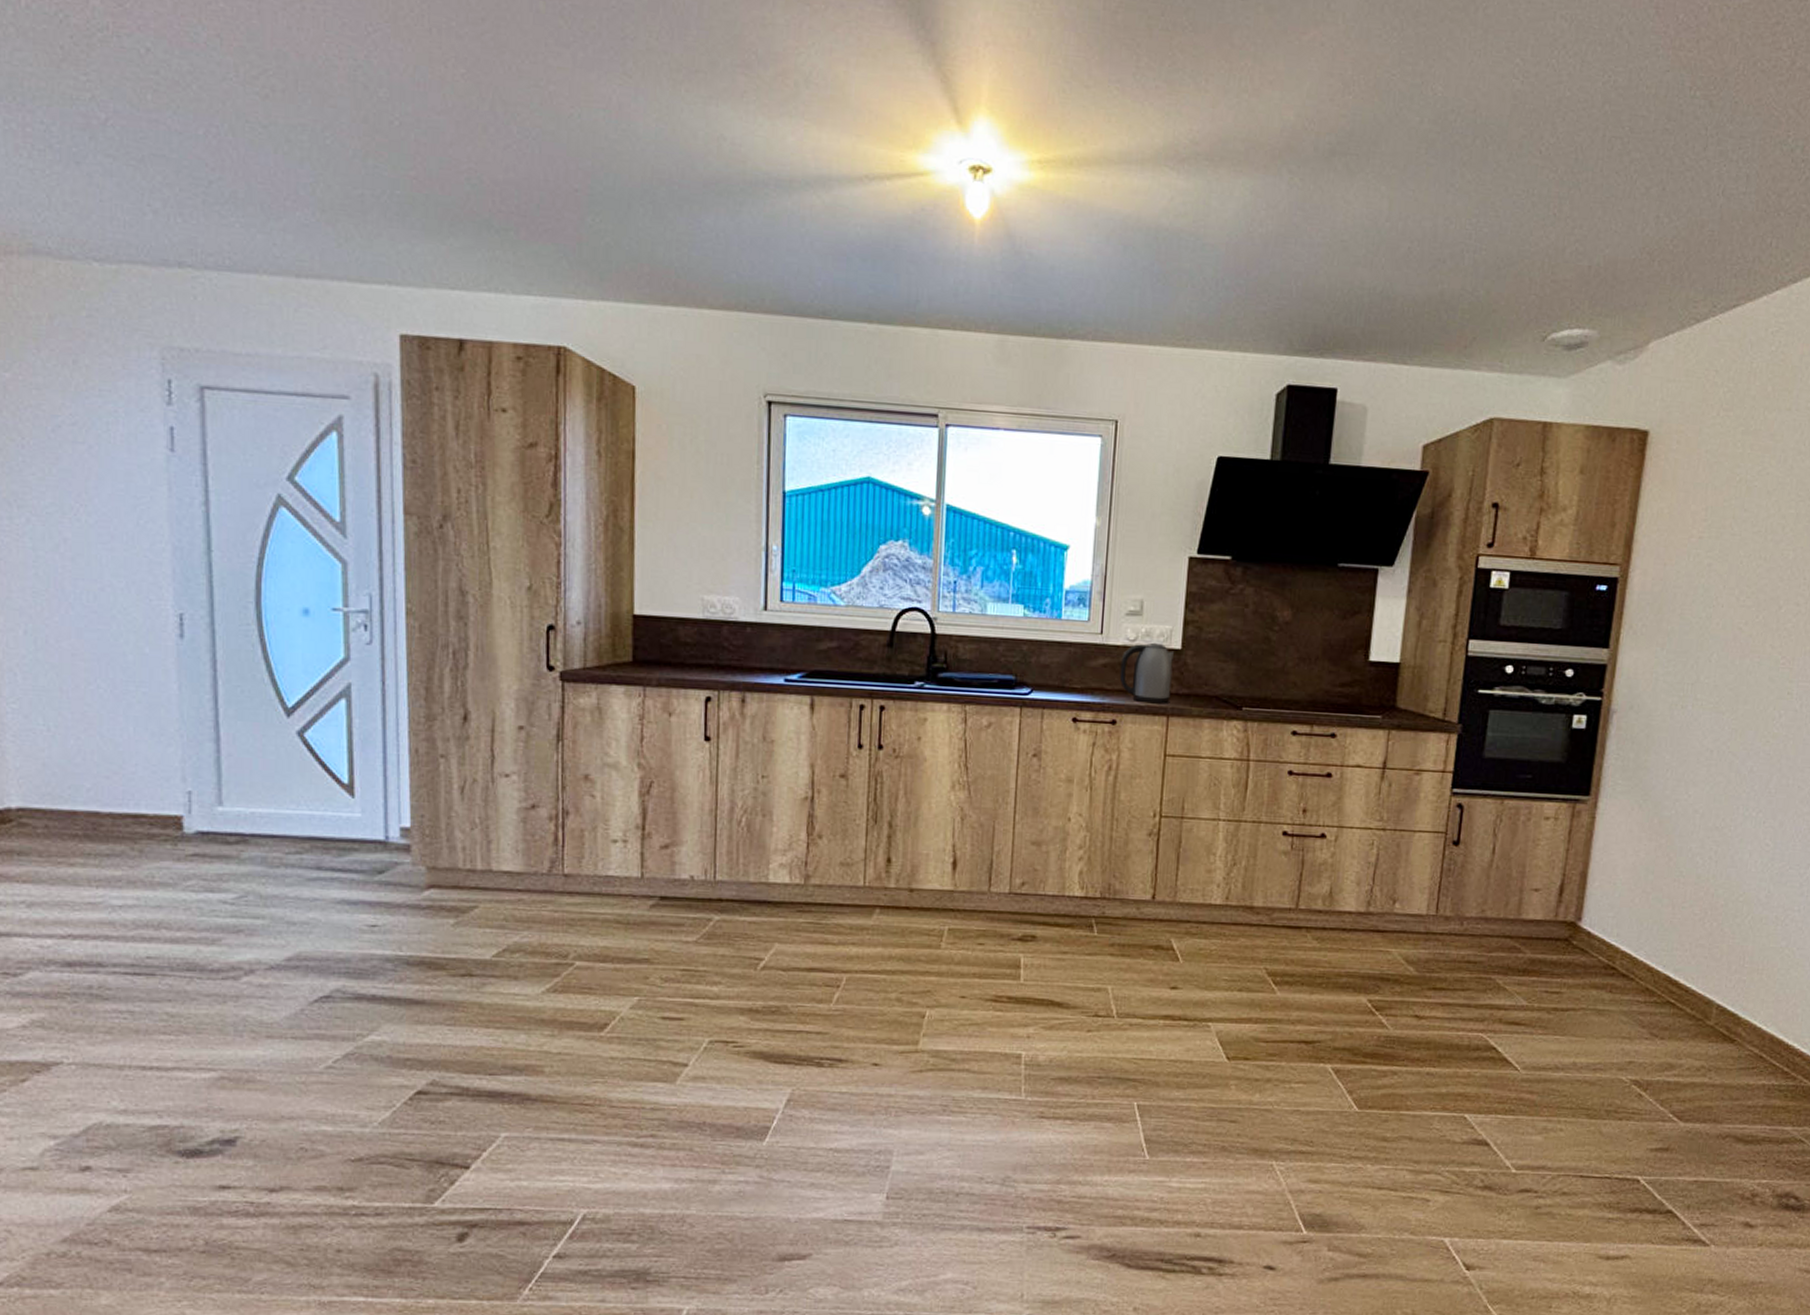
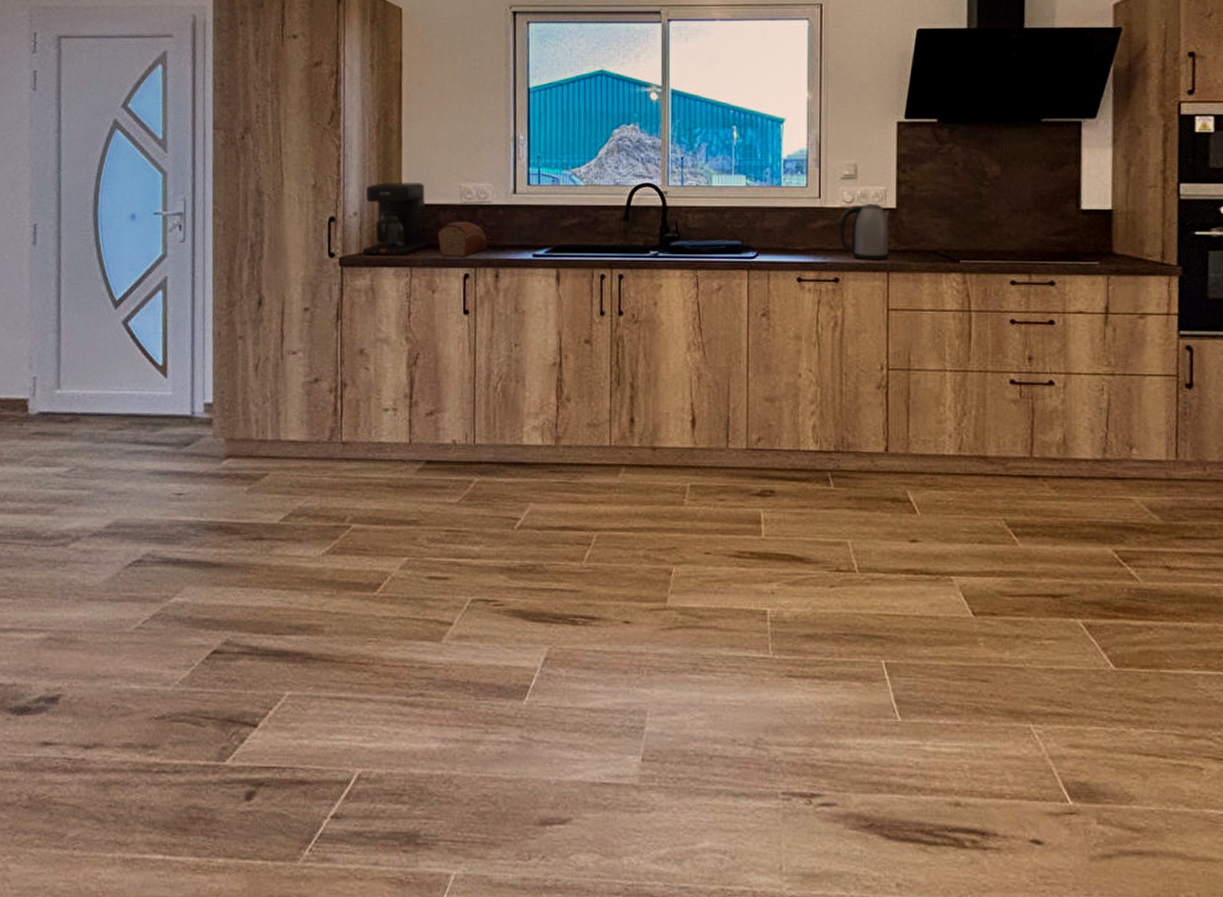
coffee maker: none [586,589,664,673] -> present [362,182,428,256]
bread: none [675,637,733,678] -> present [437,221,487,257]

